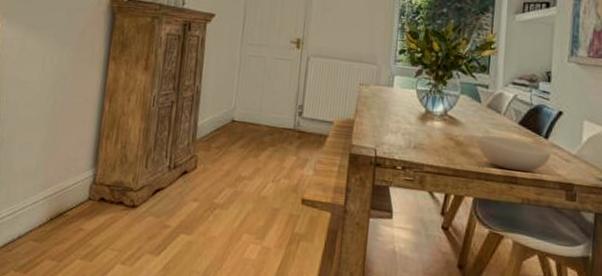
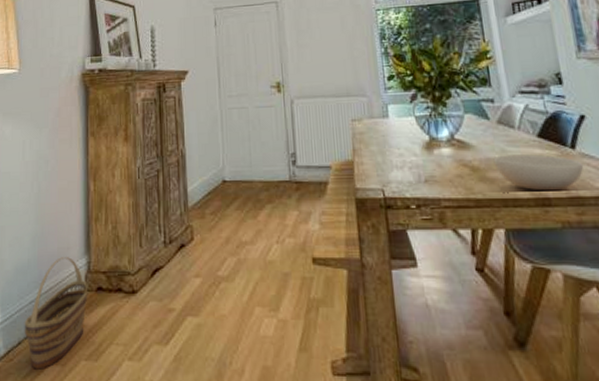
basket: none [25,166,92,262] -> present [24,257,88,370]

